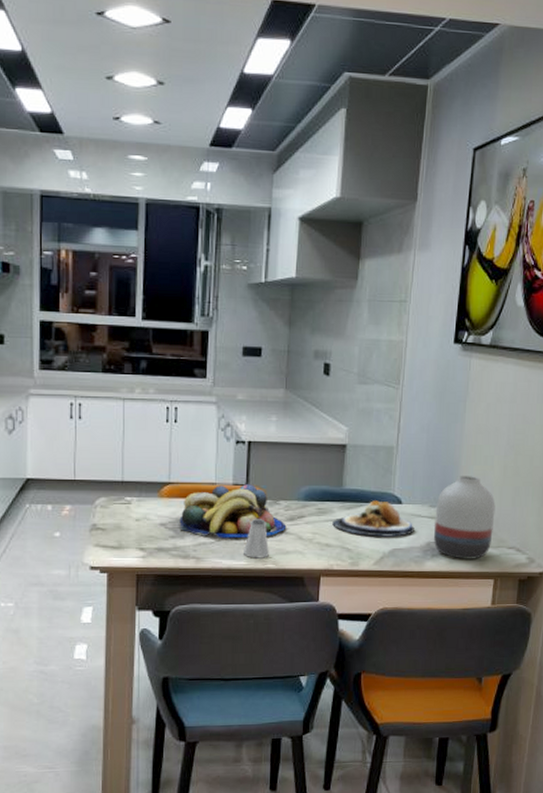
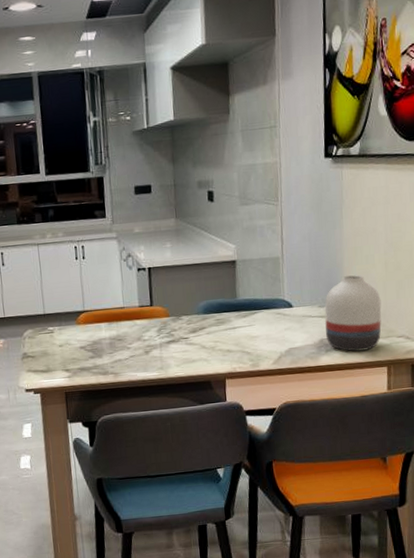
fruit bowl: present [179,484,287,539] -> none [96,305,190,355]
saltshaker: present [244,519,269,559] -> none [155,334,178,369]
plate: present [332,500,414,537] -> none [231,307,307,340]

